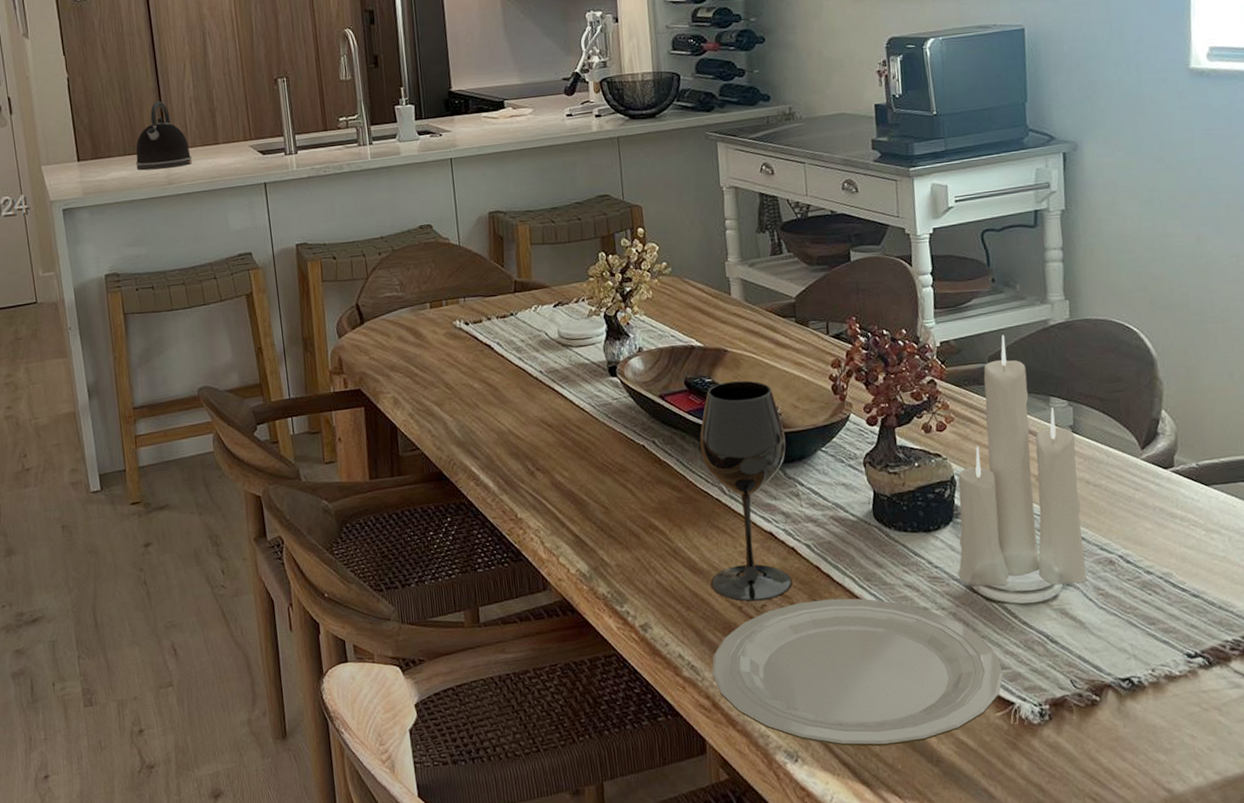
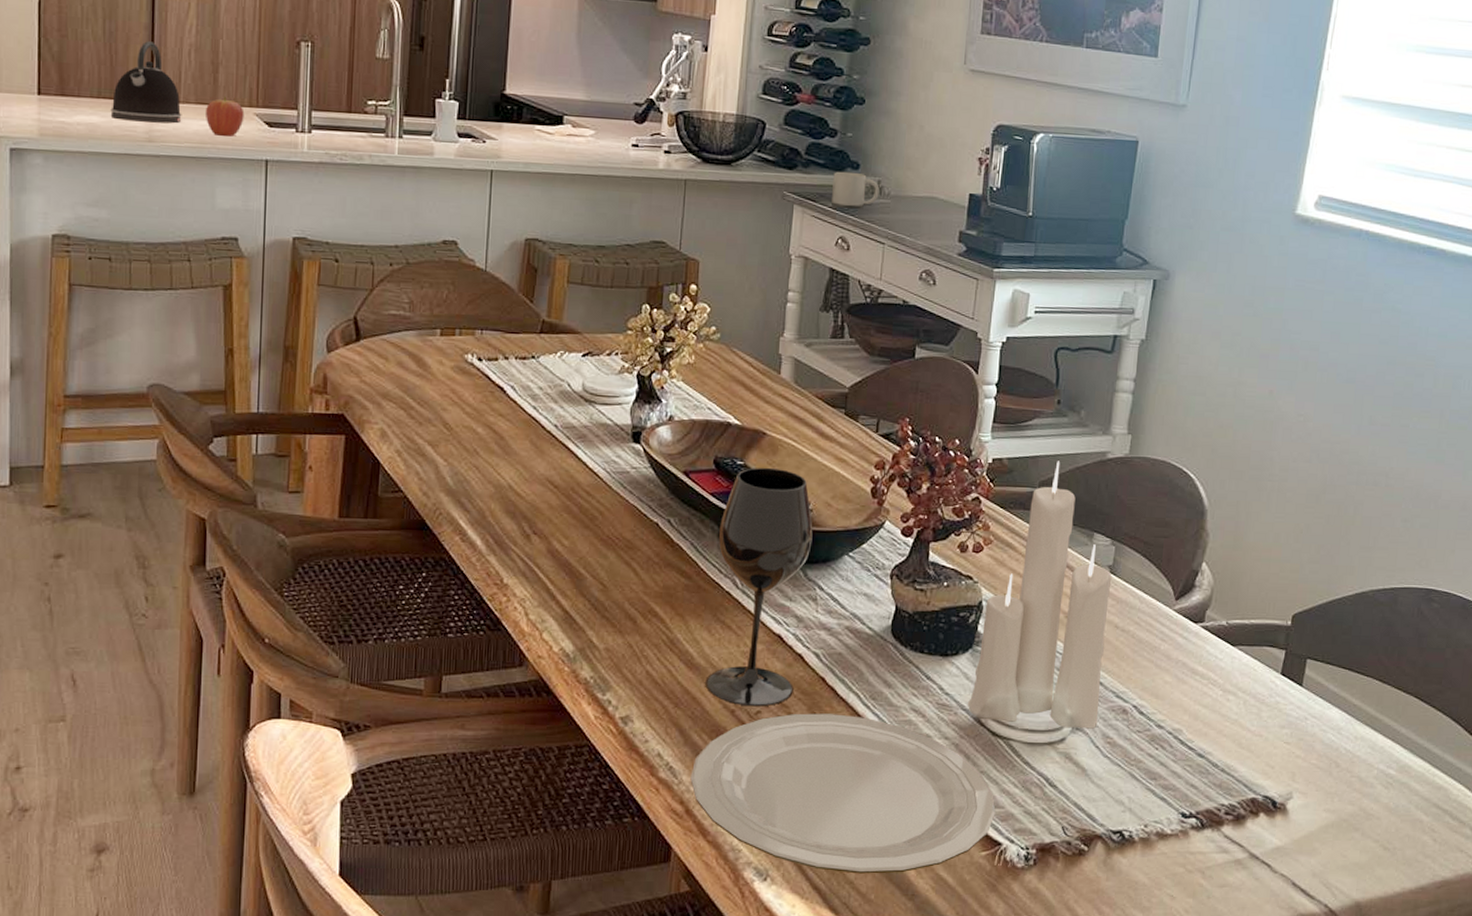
fruit: none [209,135,242,170] -> present [204,96,245,138]
mug: none [748,103,792,138] -> present [831,171,880,210]

